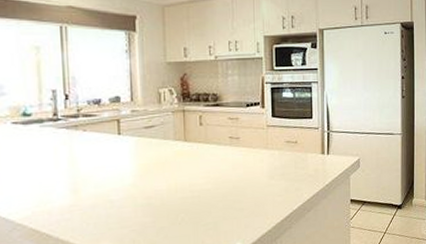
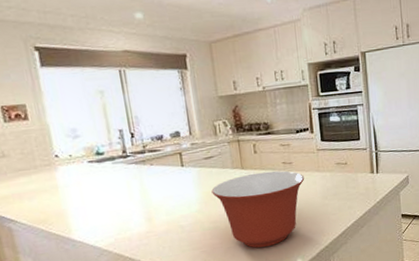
mixing bowl: none [149,145,252,229] -> present [211,171,305,248]

